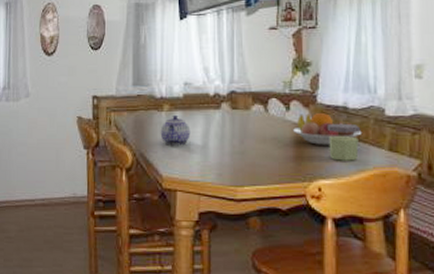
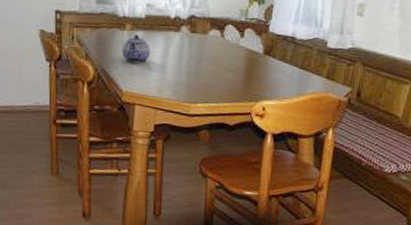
fruit bowl: present [292,113,361,146] -> none [244,41,305,72]
jar: present [327,123,361,161] -> none [275,51,305,86]

